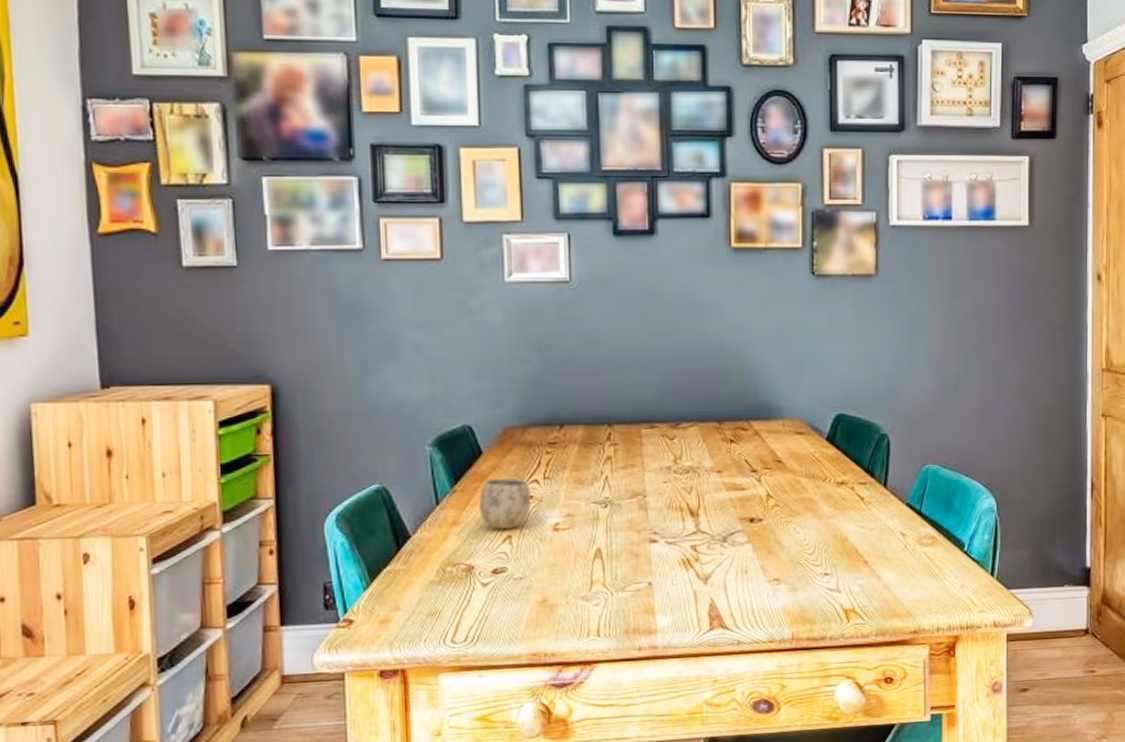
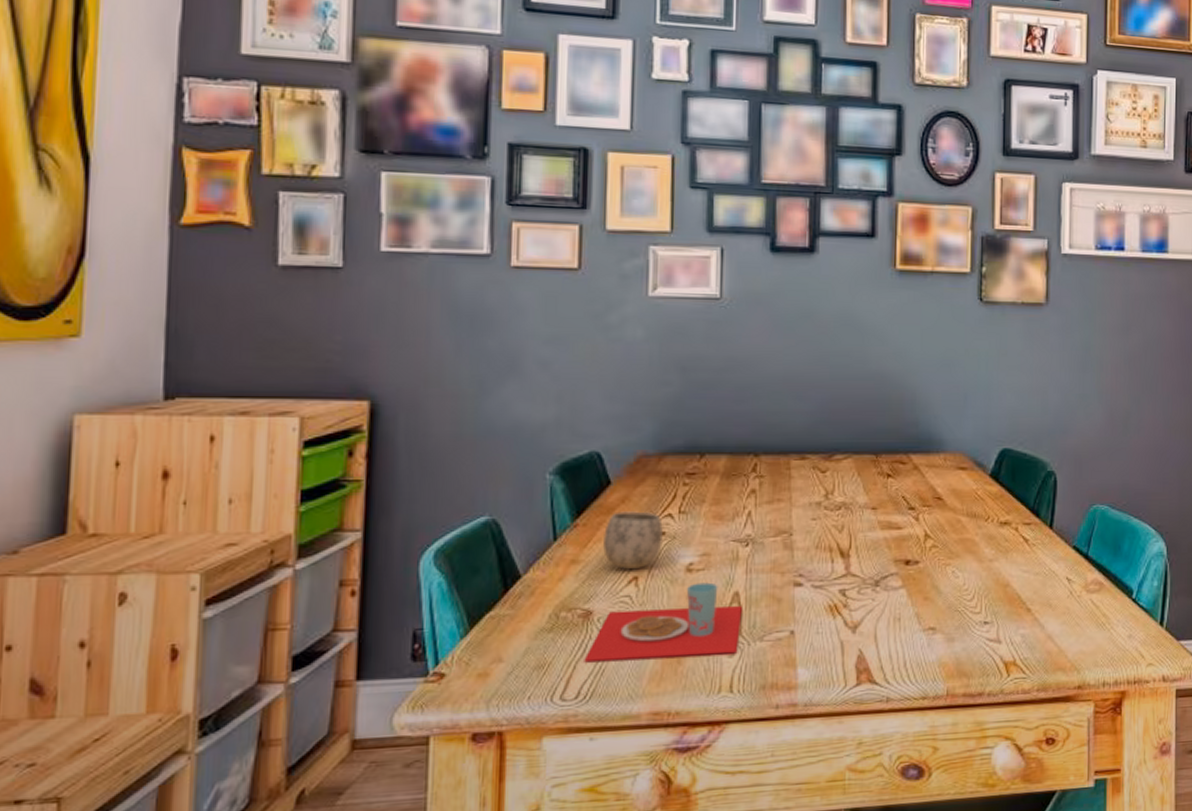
place setting: none [469,540,605,610] -> present [584,582,742,661]

